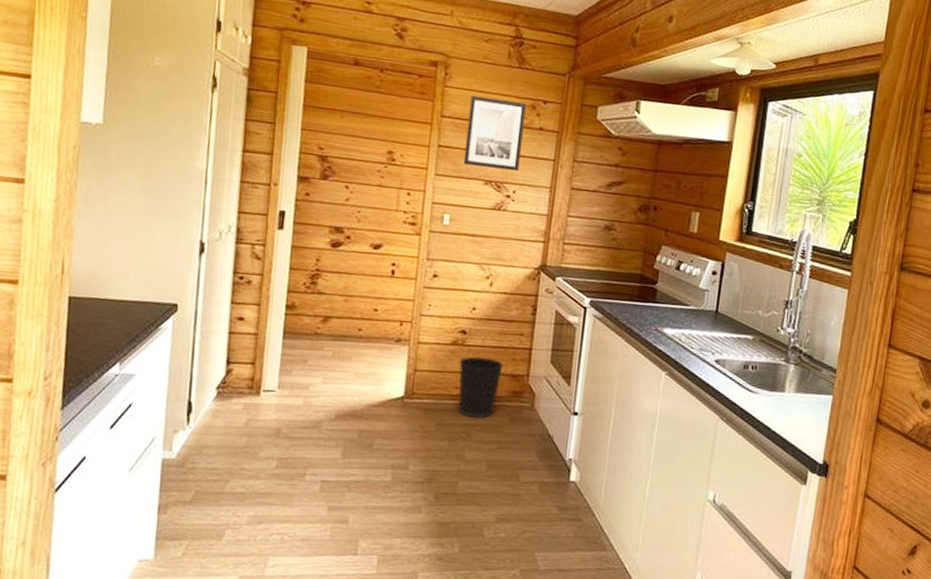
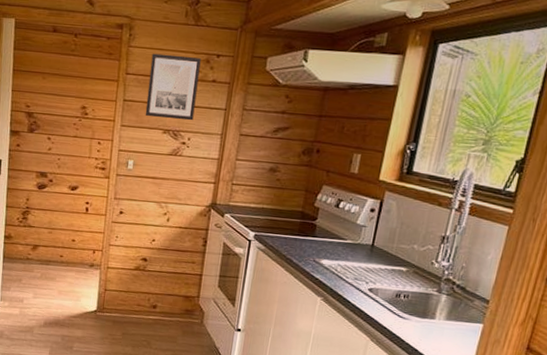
wastebasket: present [458,356,504,418] -> none [140,280,178,330]

